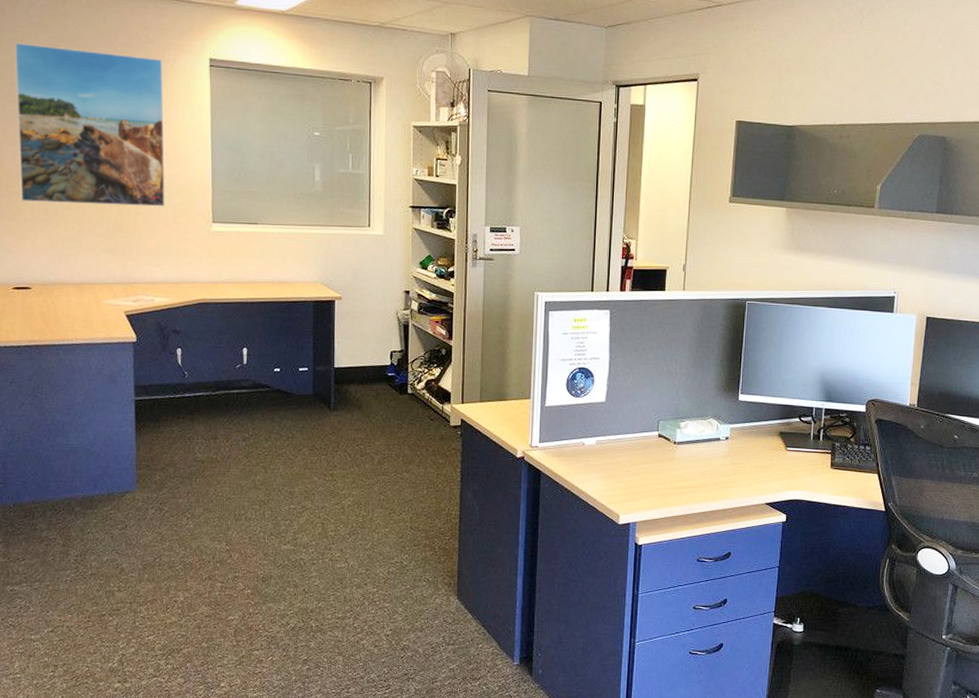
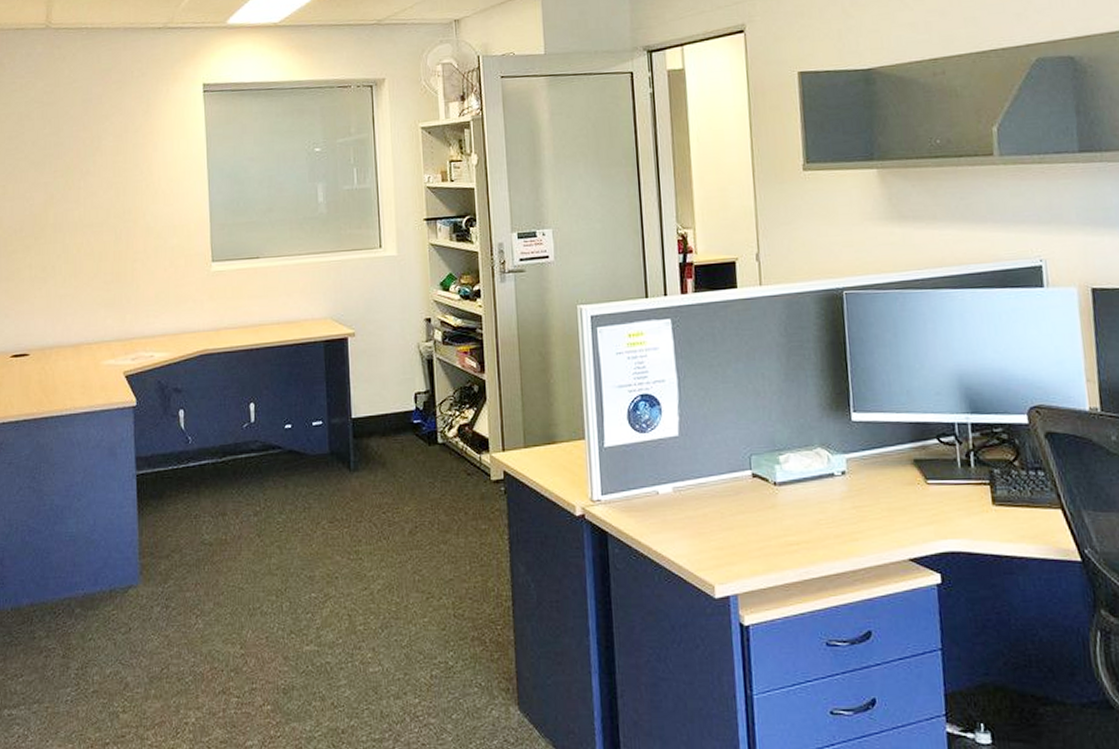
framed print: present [14,42,165,207] -> none [13,91,163,260]

